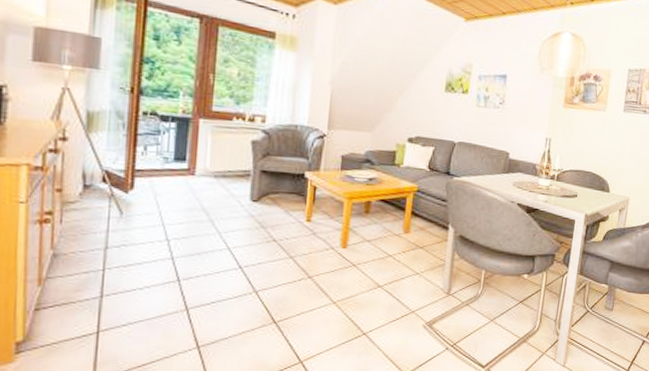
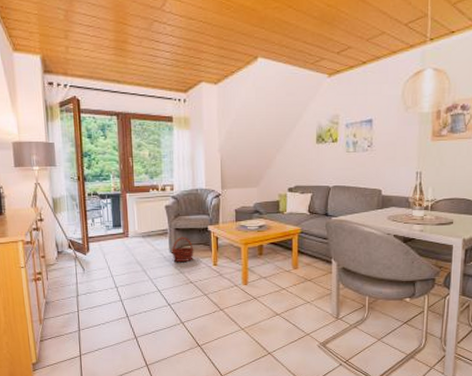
basket: none [252,181,284,214] -> present [171,237,194,262]

